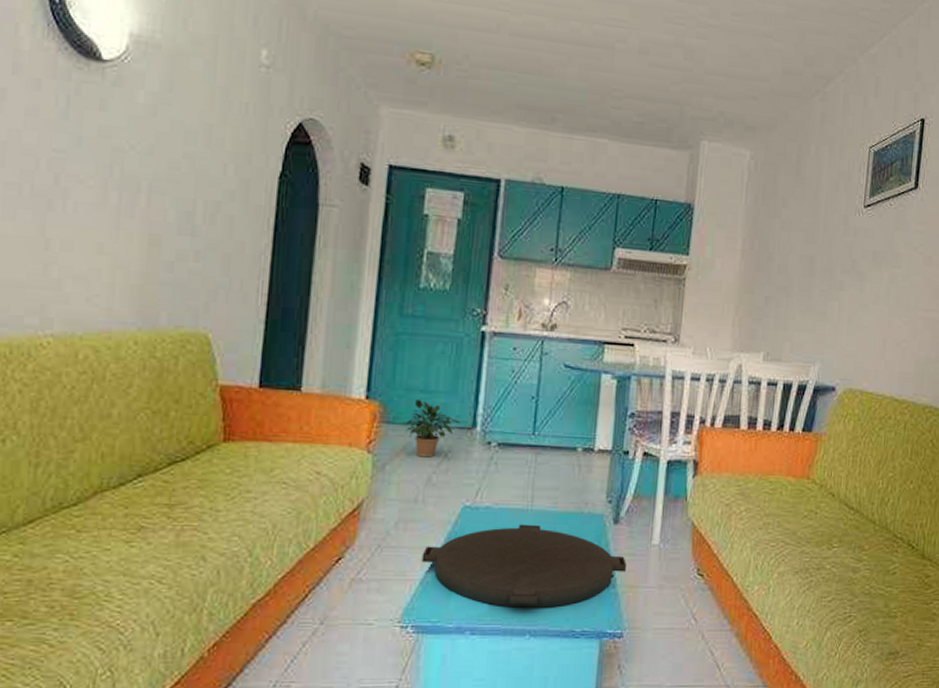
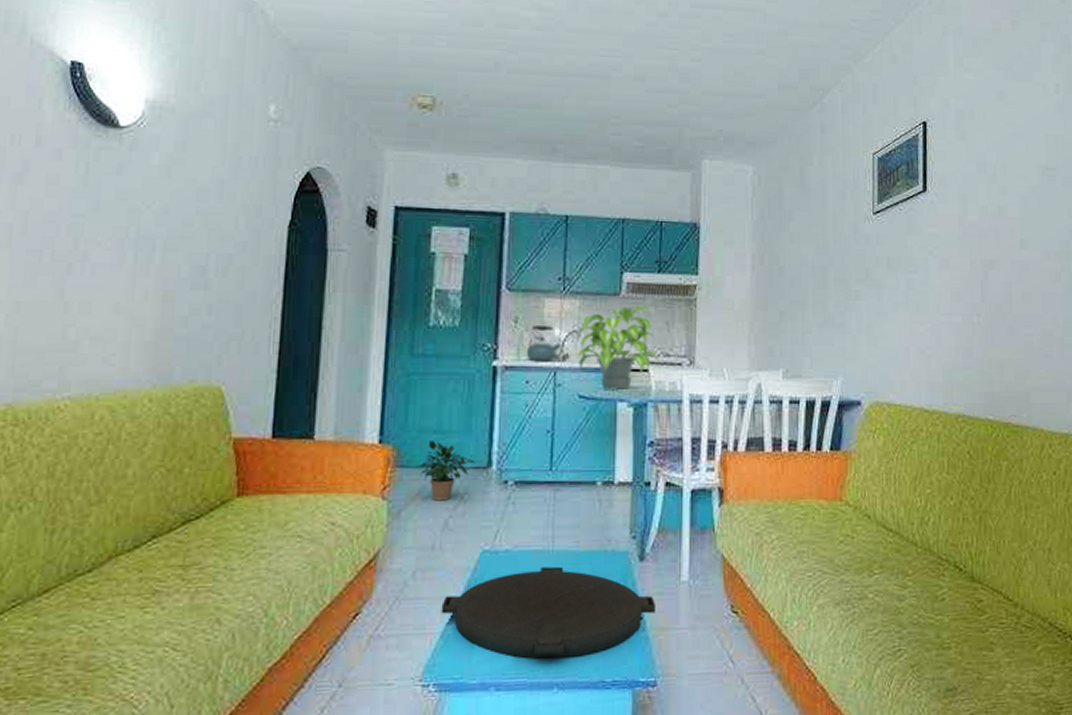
kettle: none [514,294,551,331] -> present [526,326,562,362]
plant: none [563,280,646,362] -> present [576,305,660,389]

